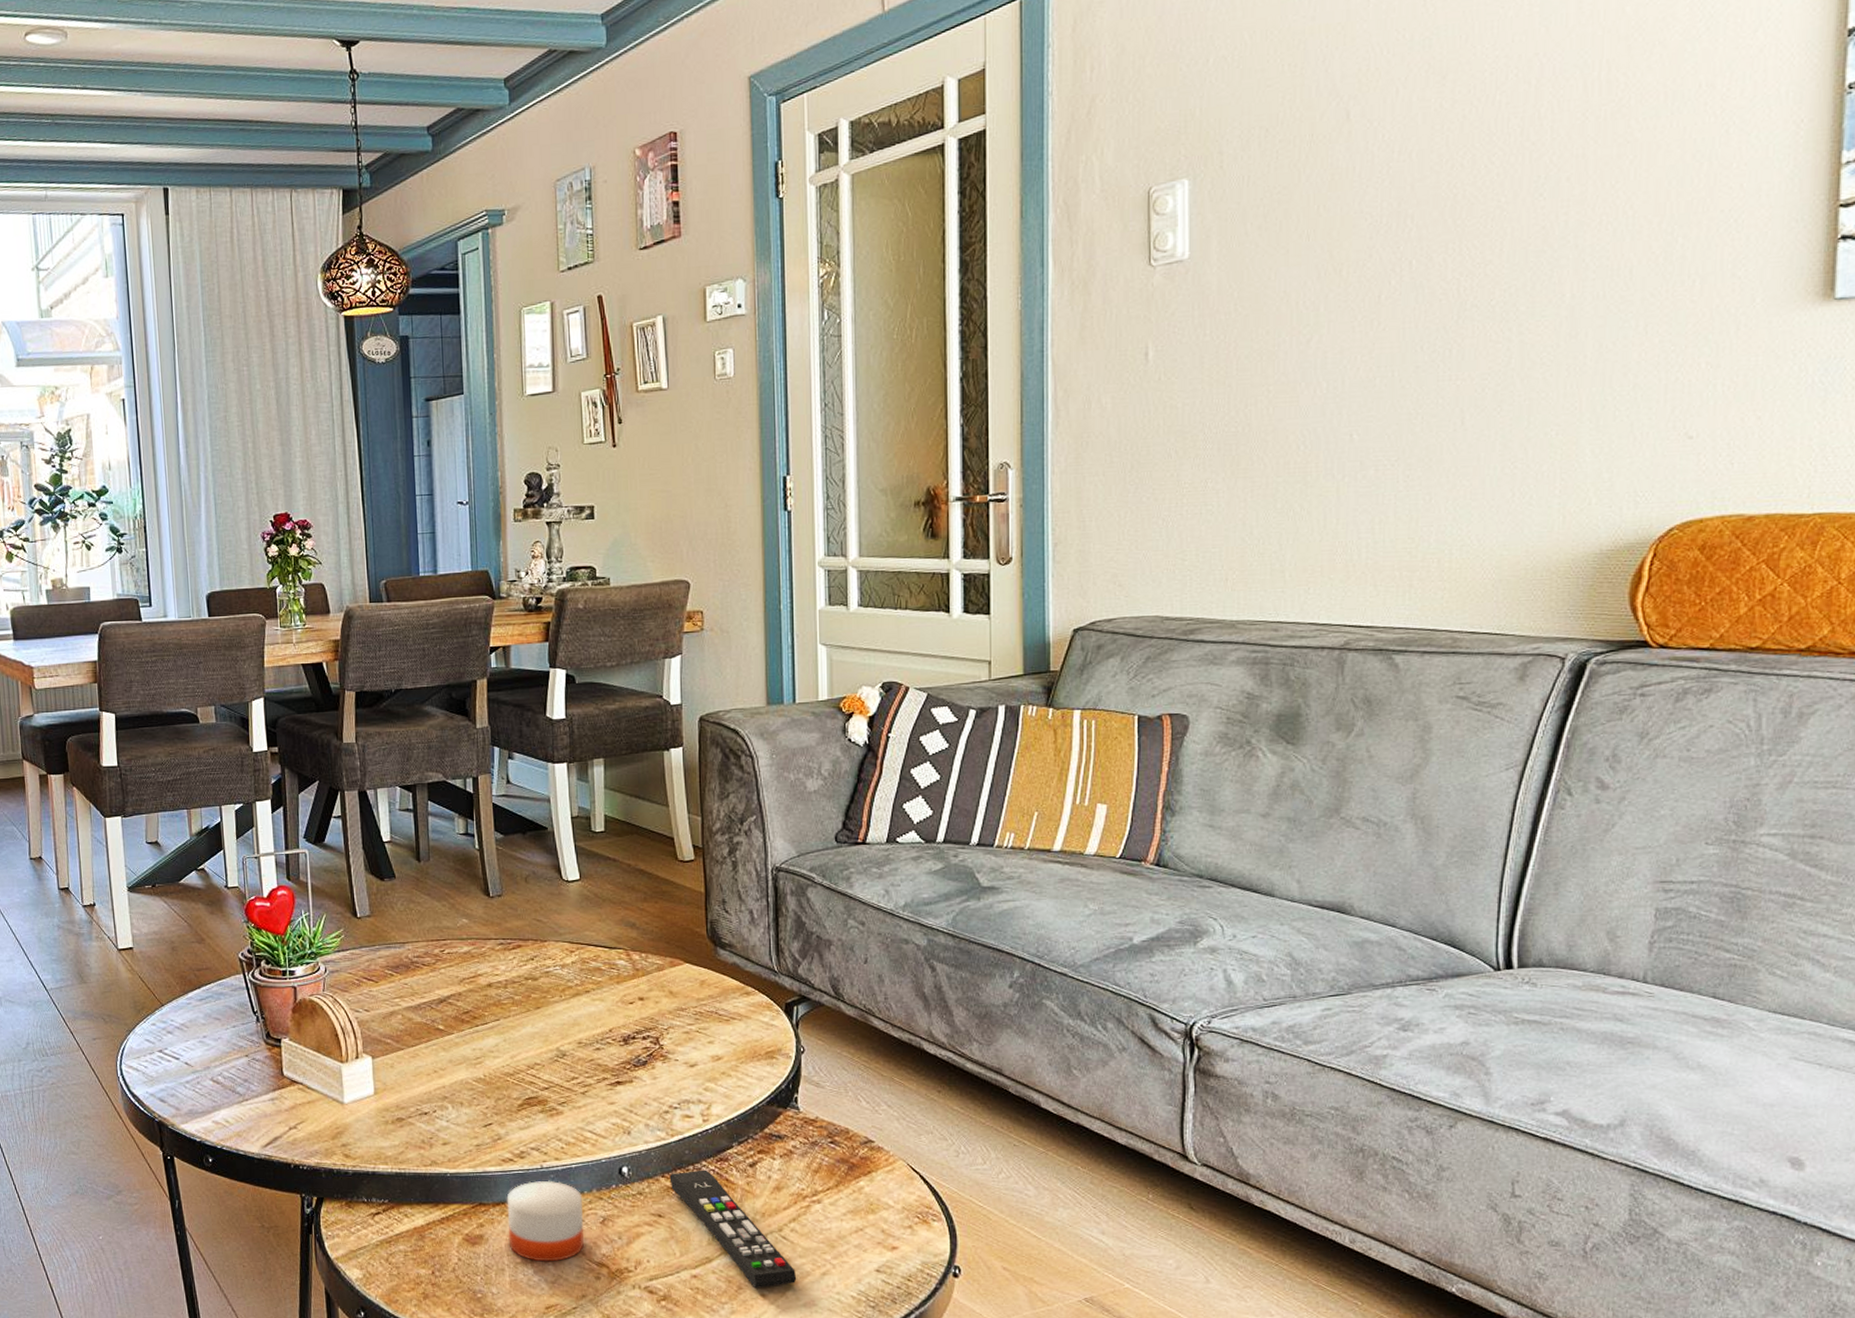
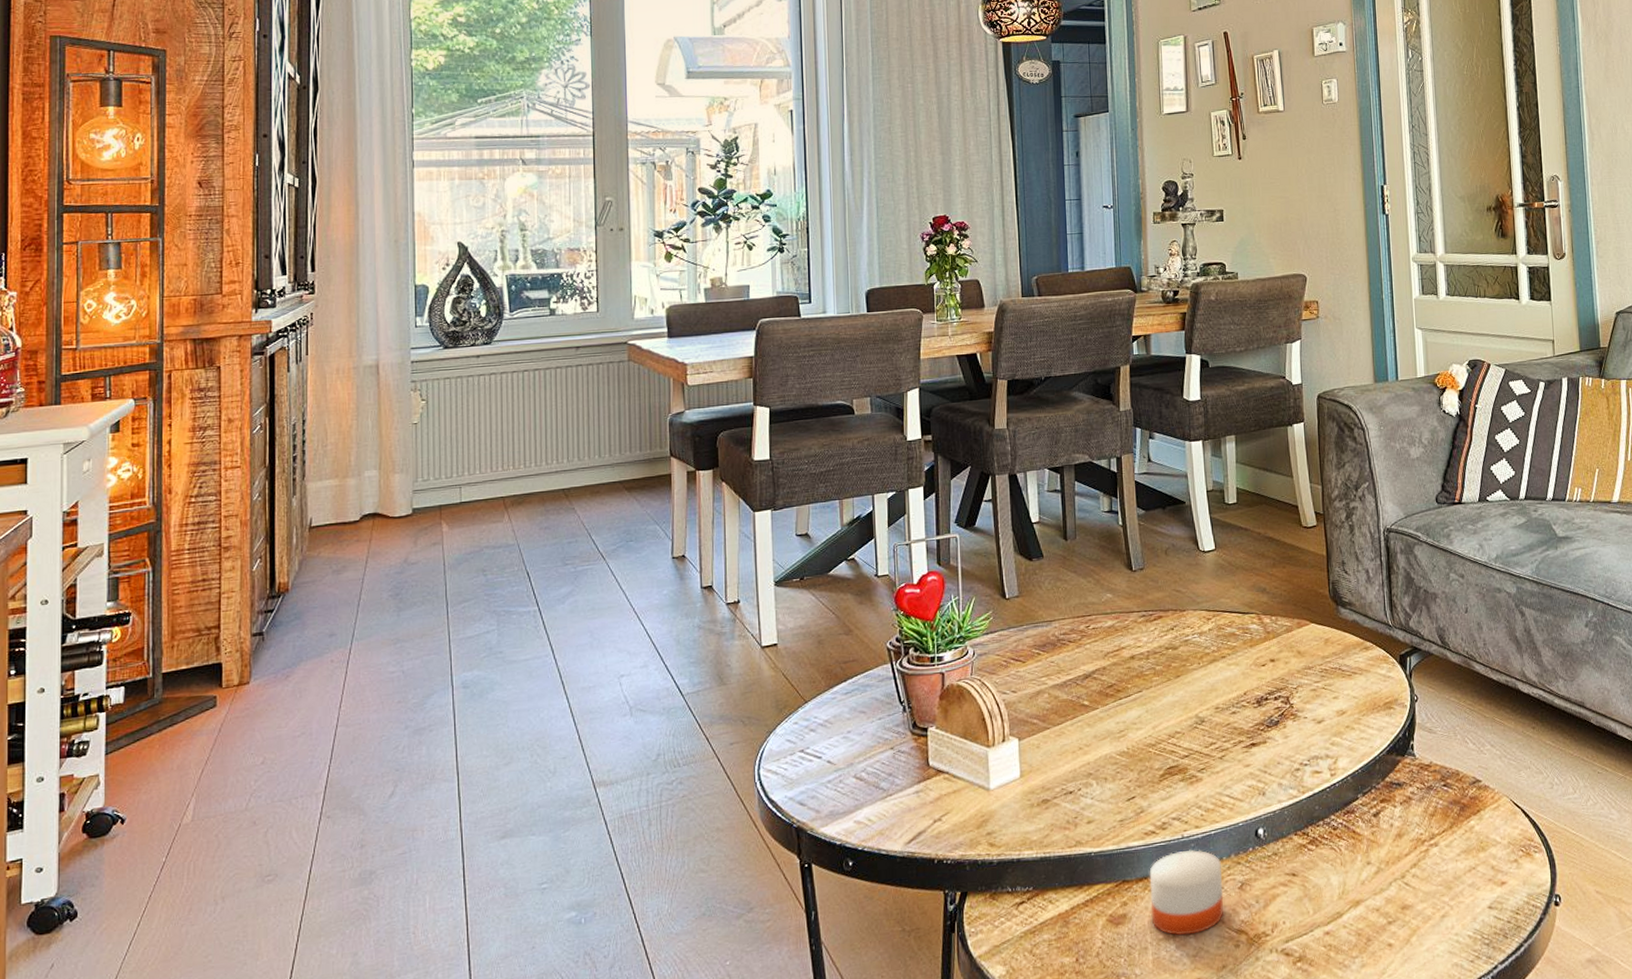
remote control: present [669,1170,797,1289] -> none [1301,823,1420,939]

